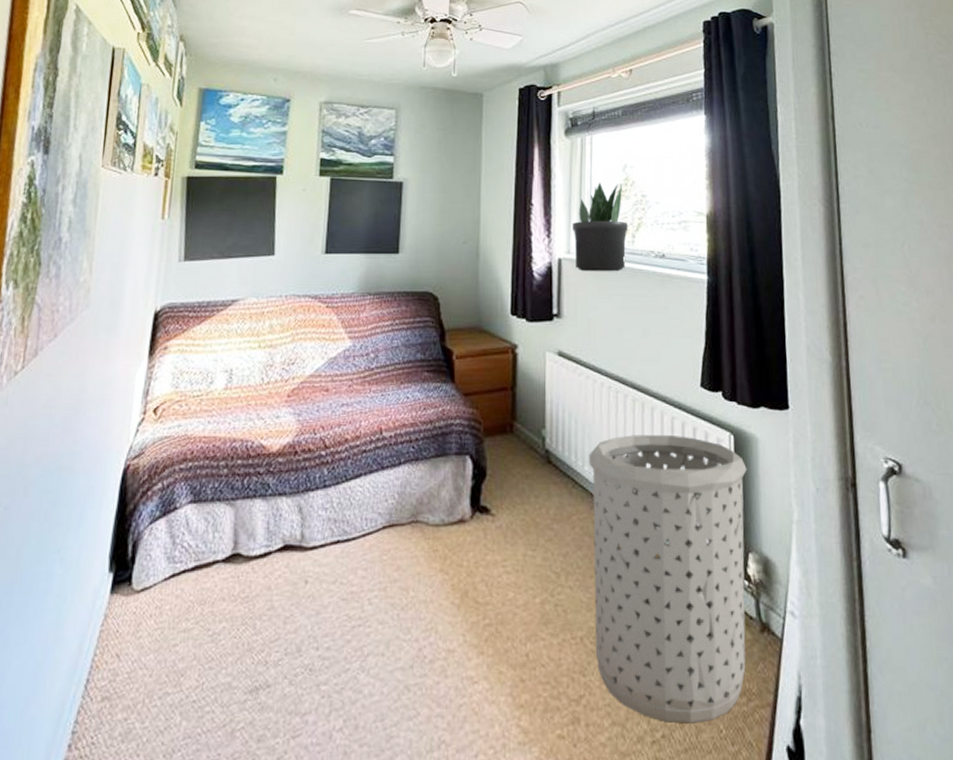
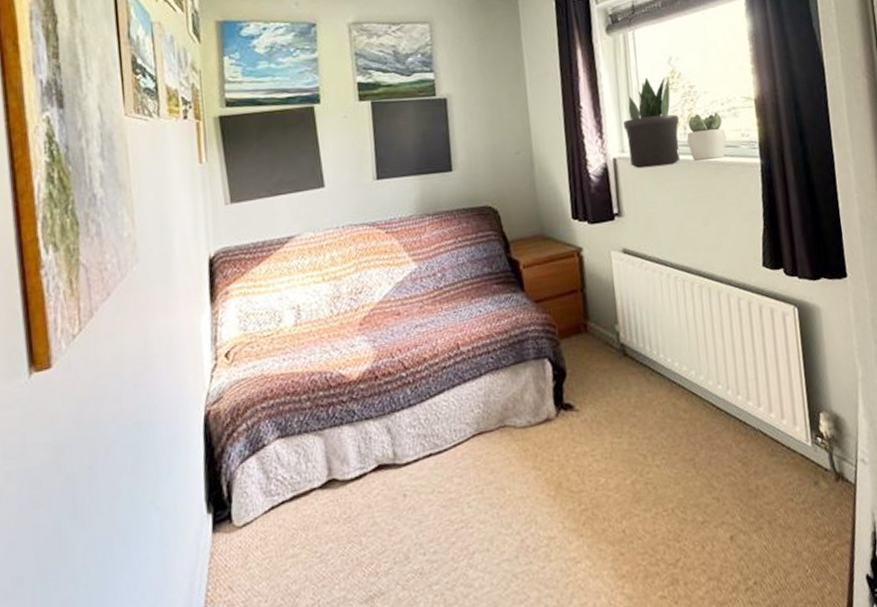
laundry basket: present [588,434,747,724] -> none [662,314,825,571]
succulent plant: none [634,223,674,271] -> present [687,112,727,162]

